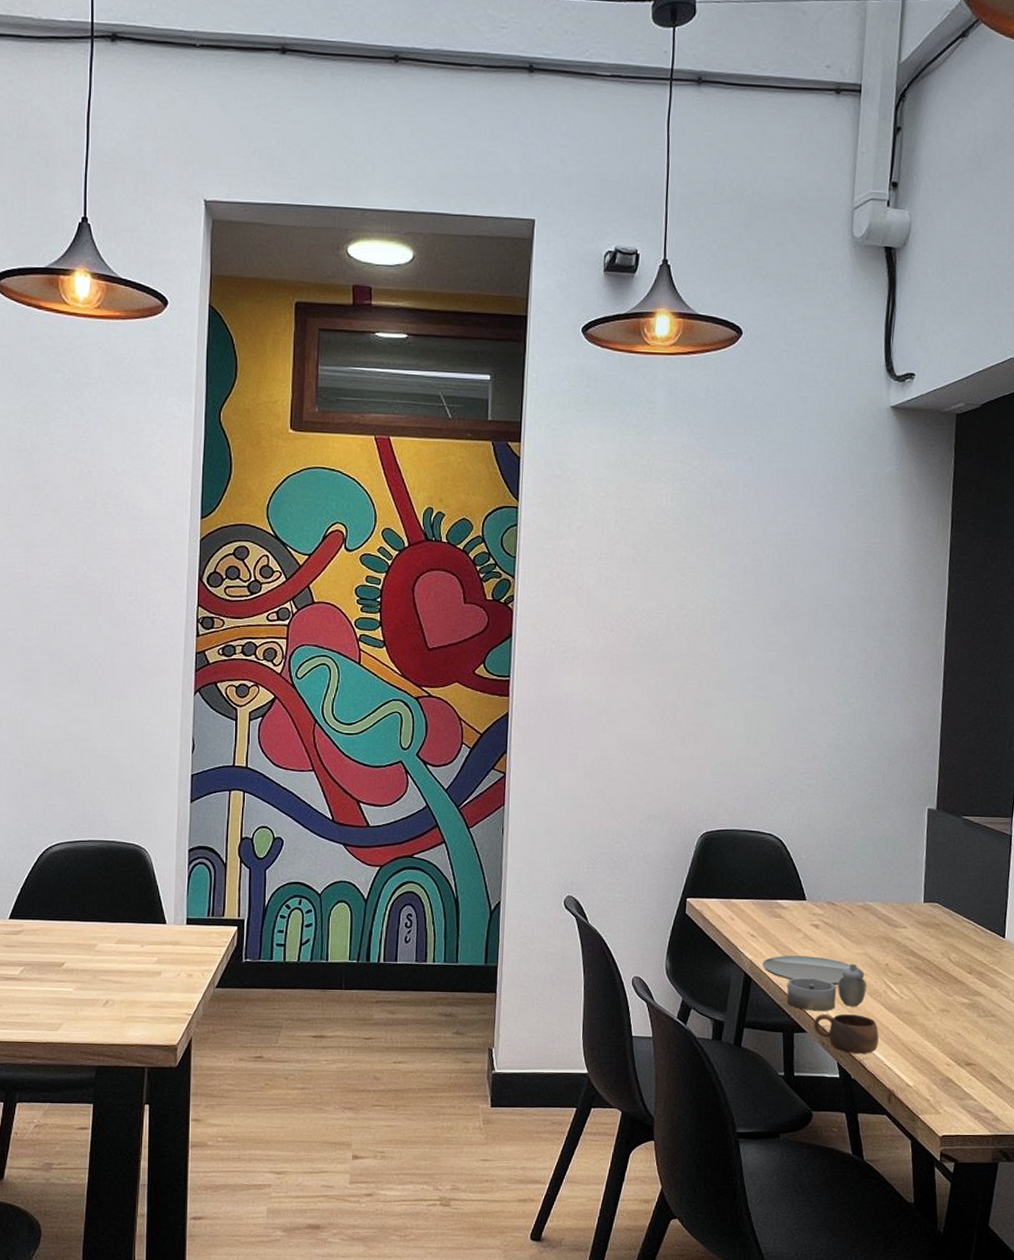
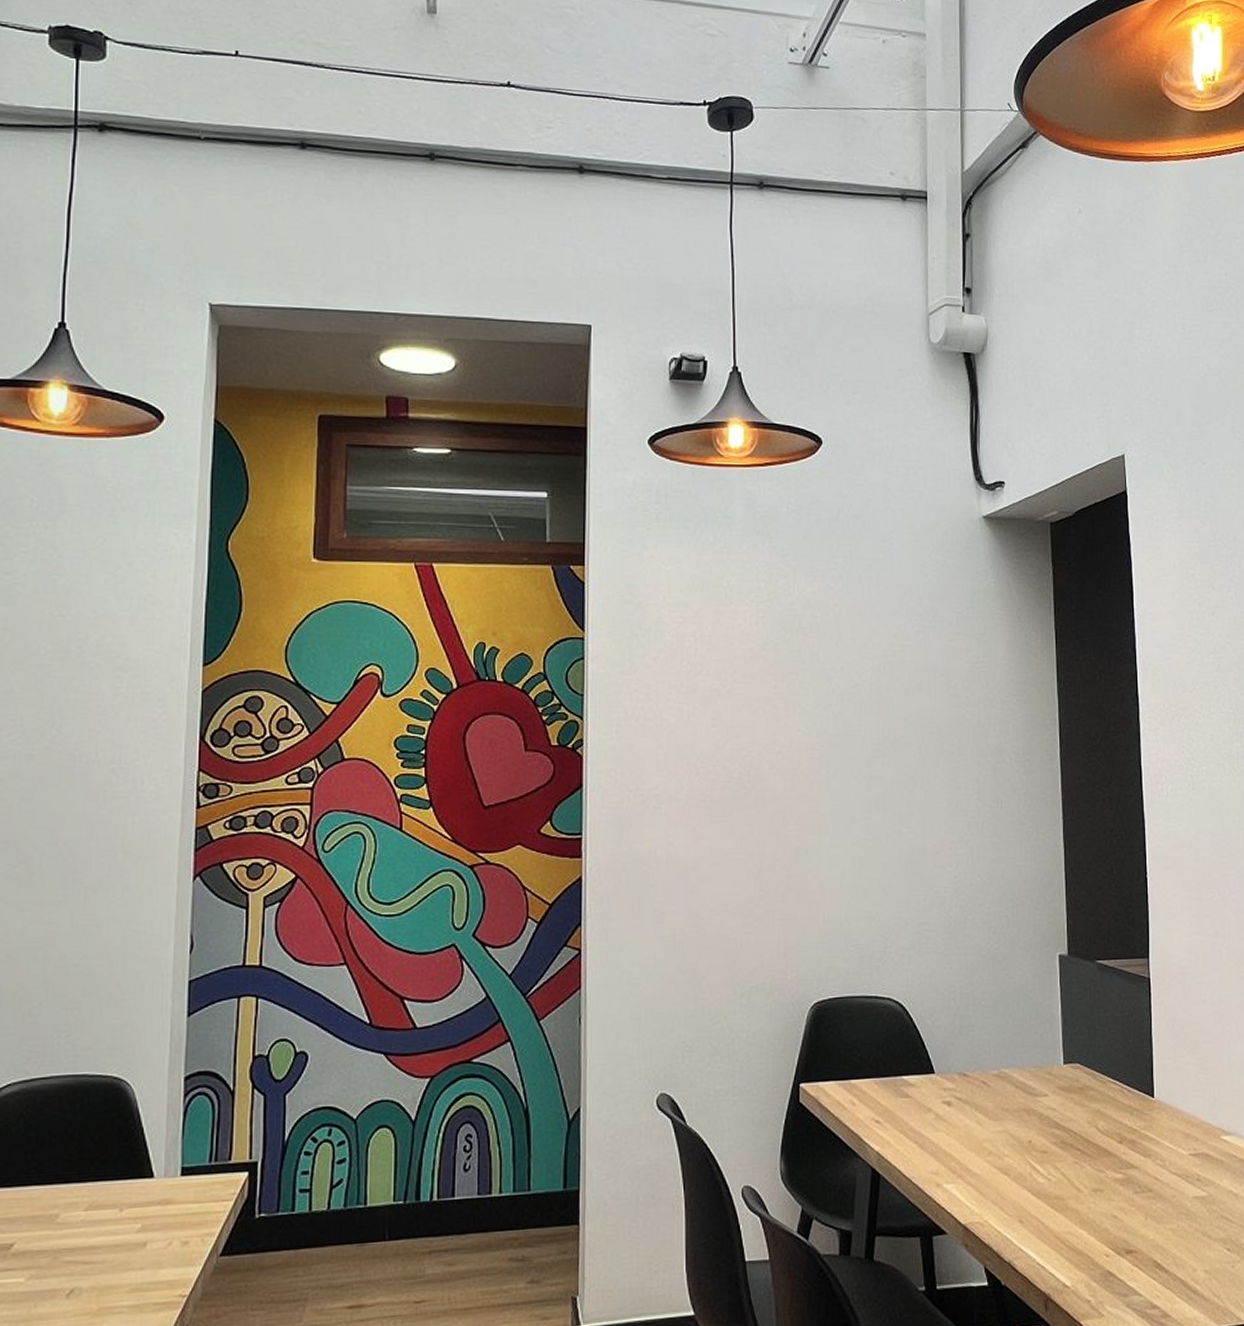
plate: present [762,955,865,985] -> none [891,1140,1006,1172]
sugar bowl: present [786,964,867,1011] -> none [921,1145,1010,1207]
cup: present [813,1014,879,1054] -> none [954,1205,1028,1254]

